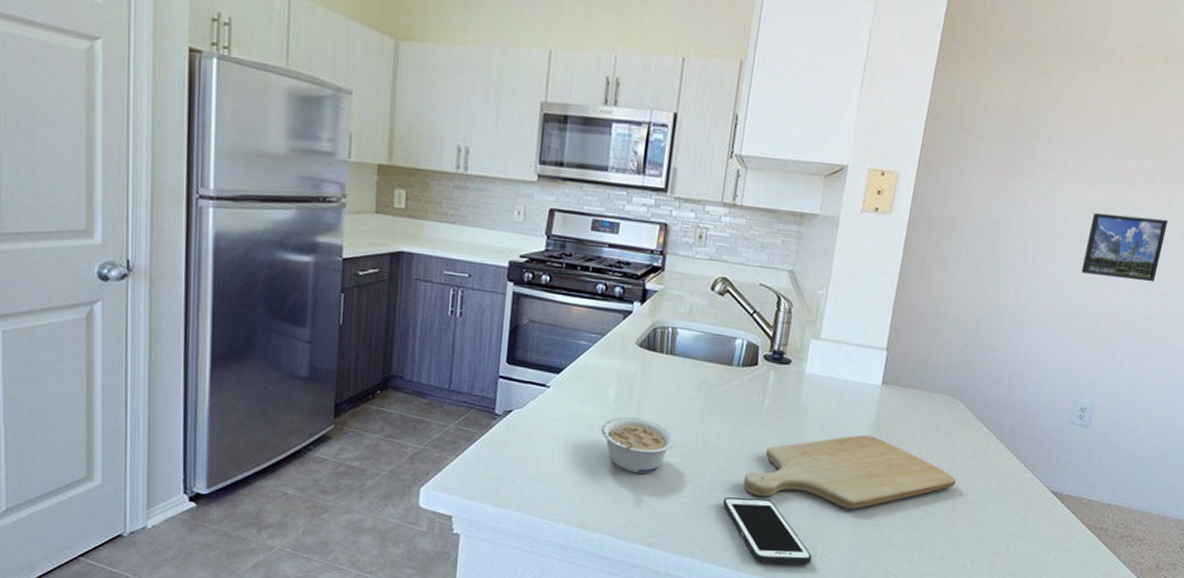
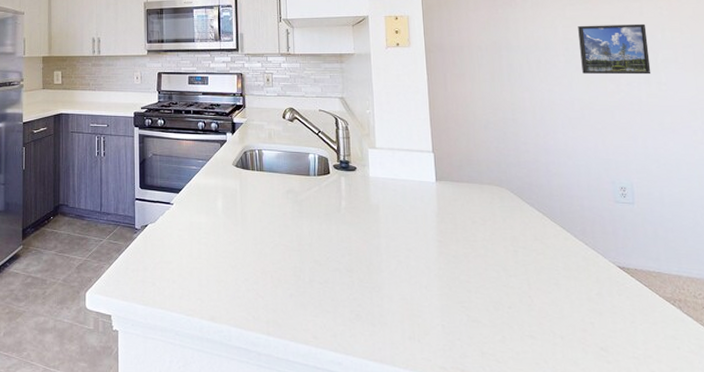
legume: present [601,416,675,474] -> none [216,223,275,270]
cell phone: present [722,497,812,565] -> none [323,287,411,348]
chopping board: present [743,435,956,509] -> none [337,226,524,293]

